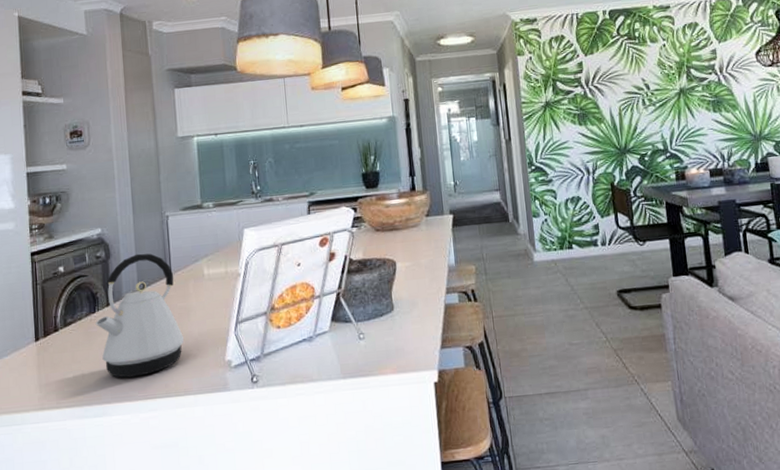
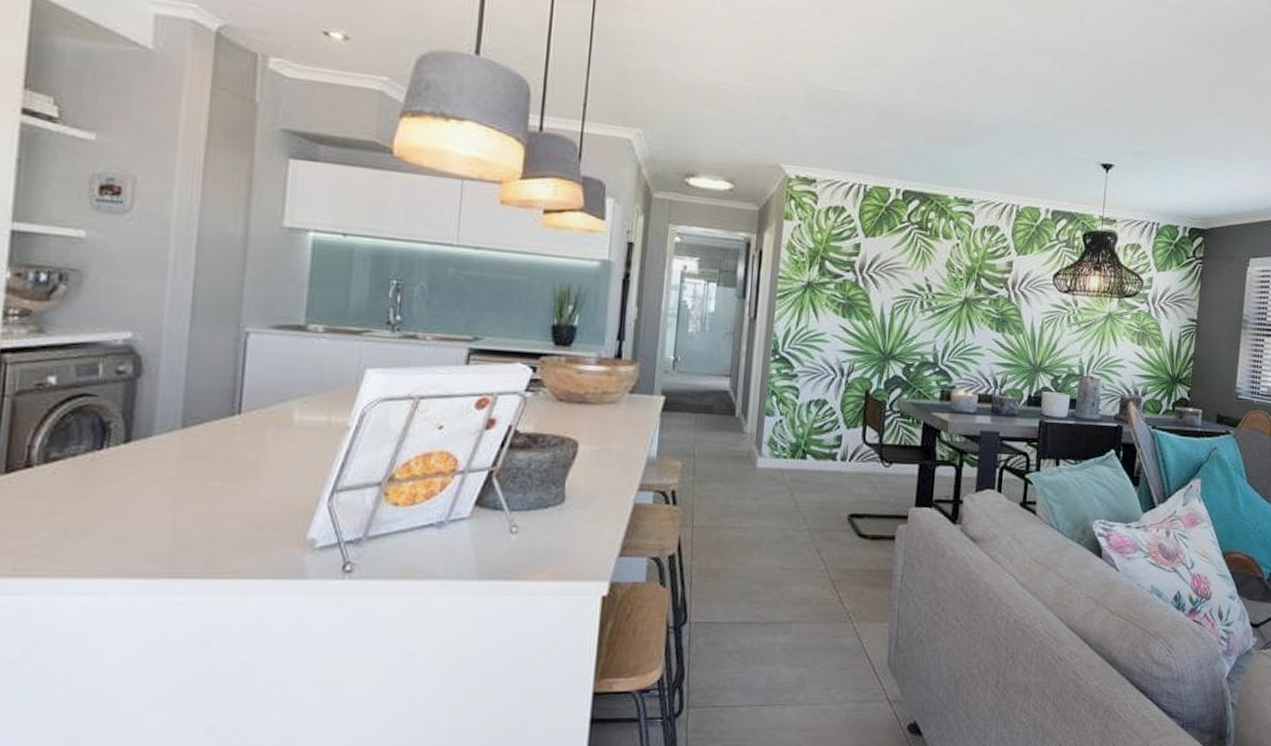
kettle: present [95,253,184,378] -> none [100,377,245,546]

